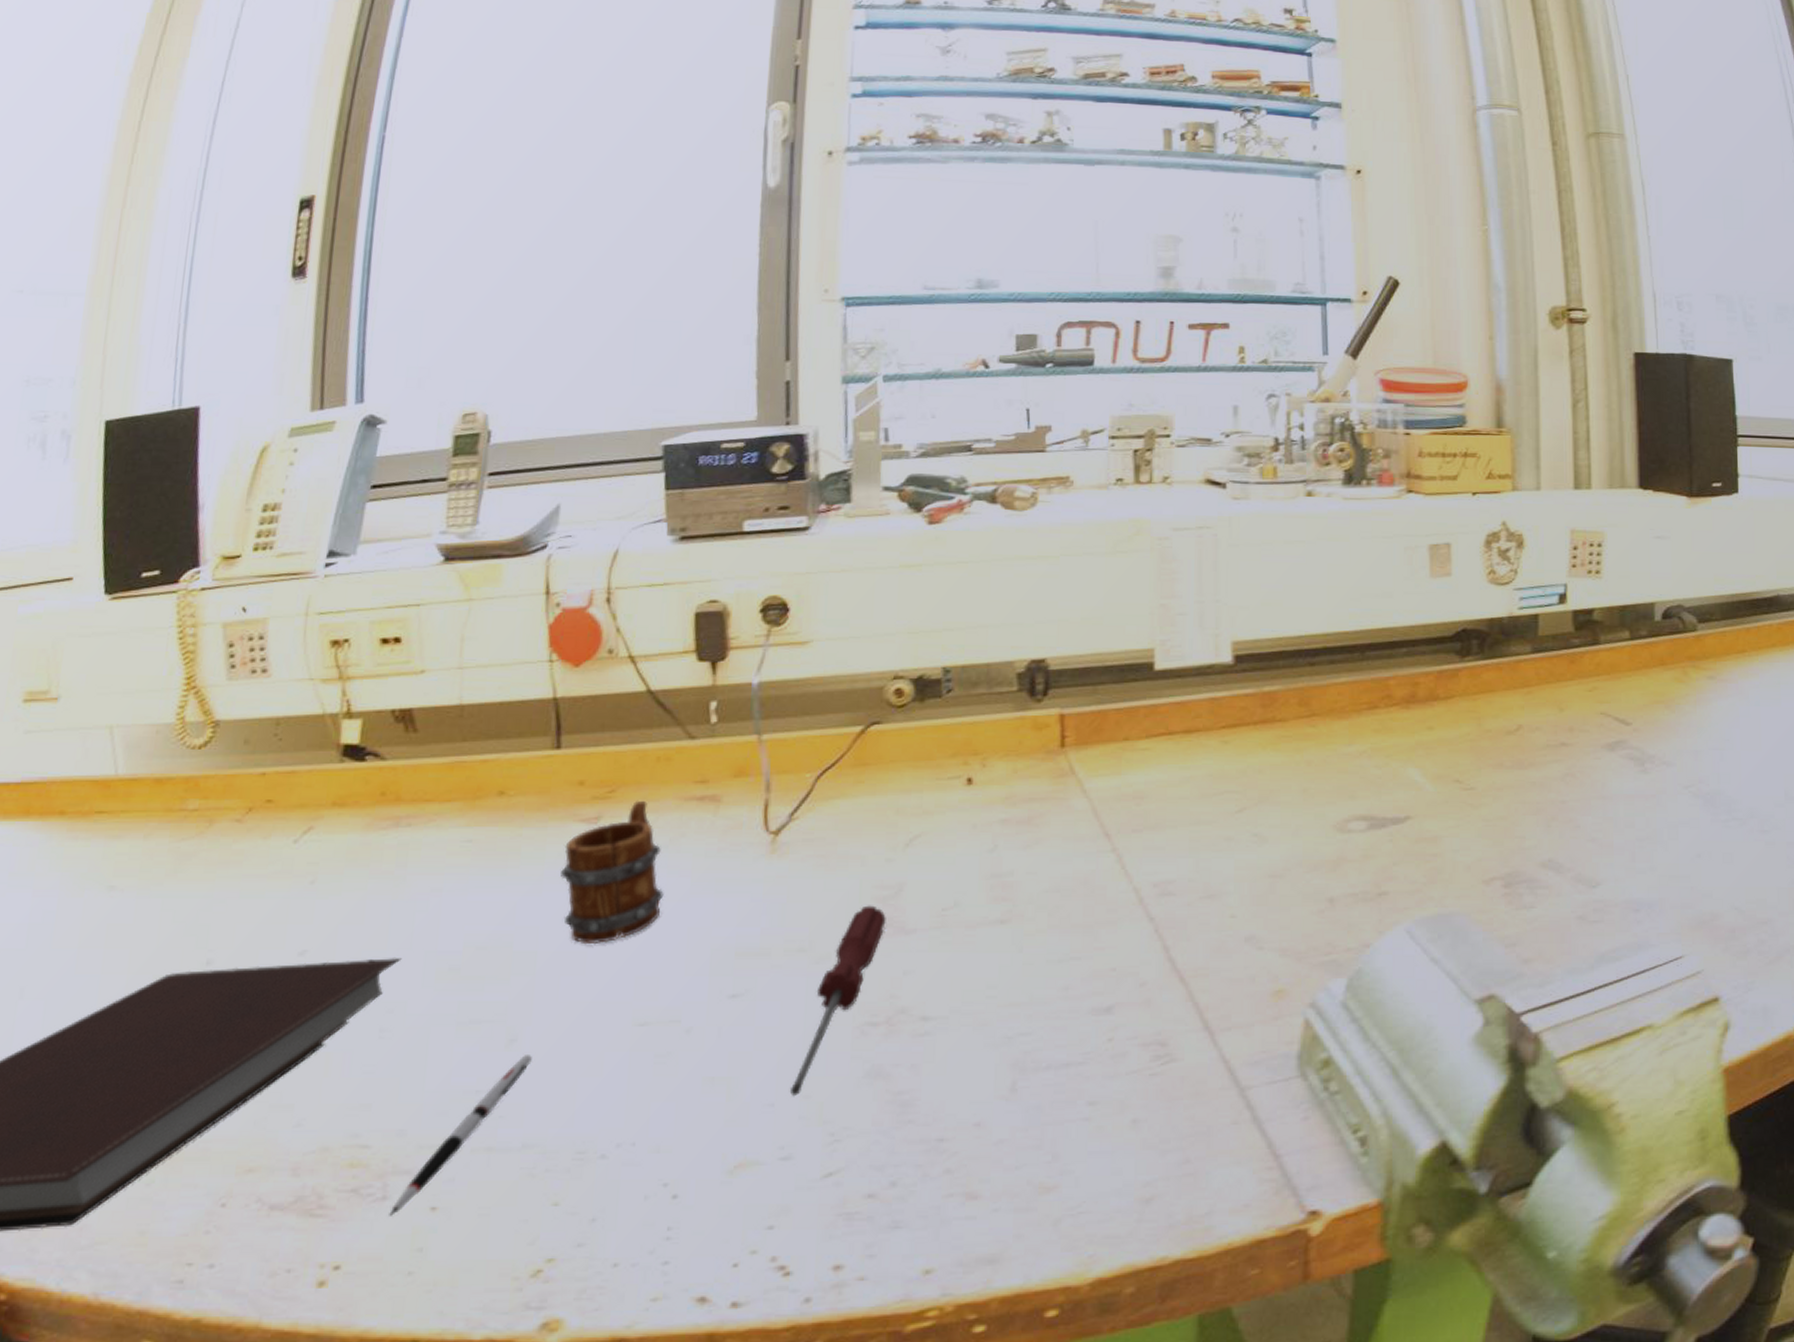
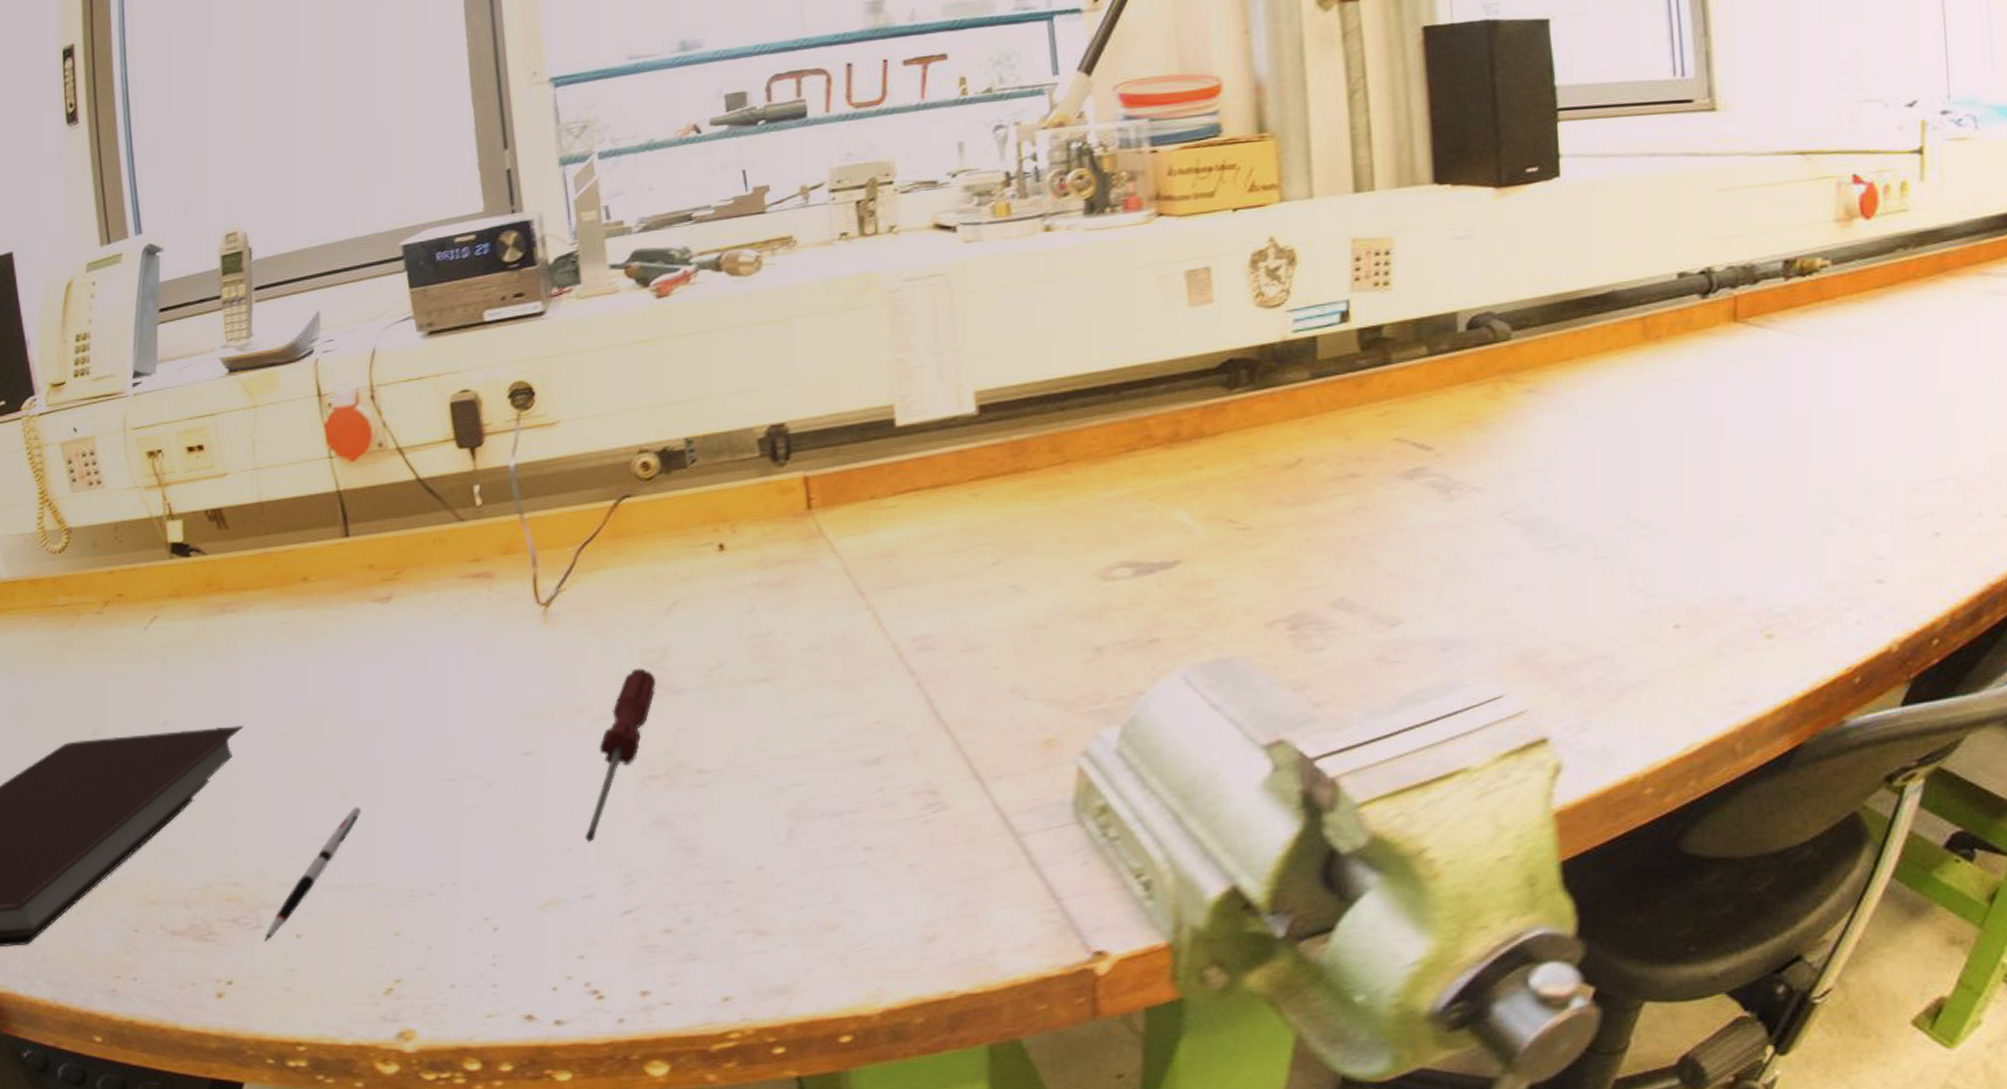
mug: present [561,800,664,945] -> none [364,579,454,711]

